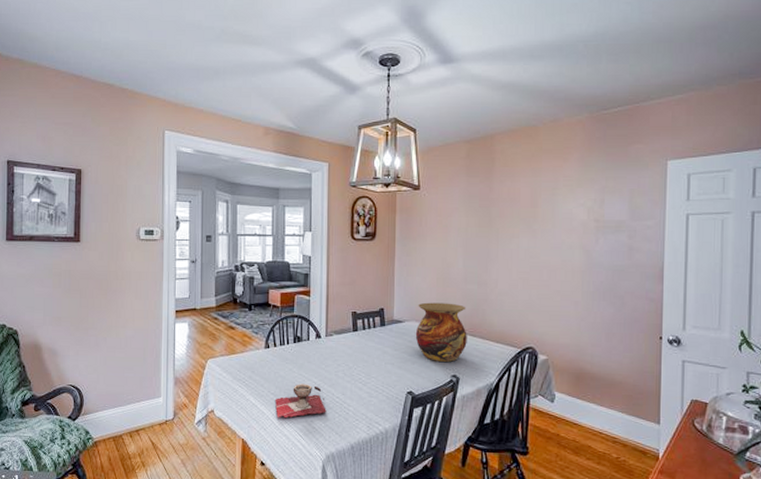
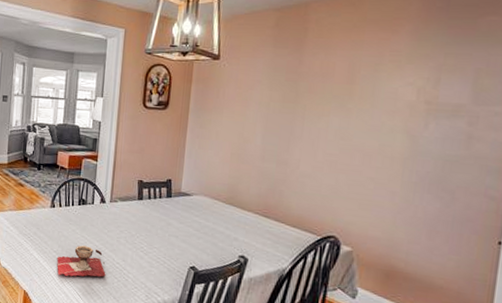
vase: present [415,302,467,362] -> none [202,177,262,242]

